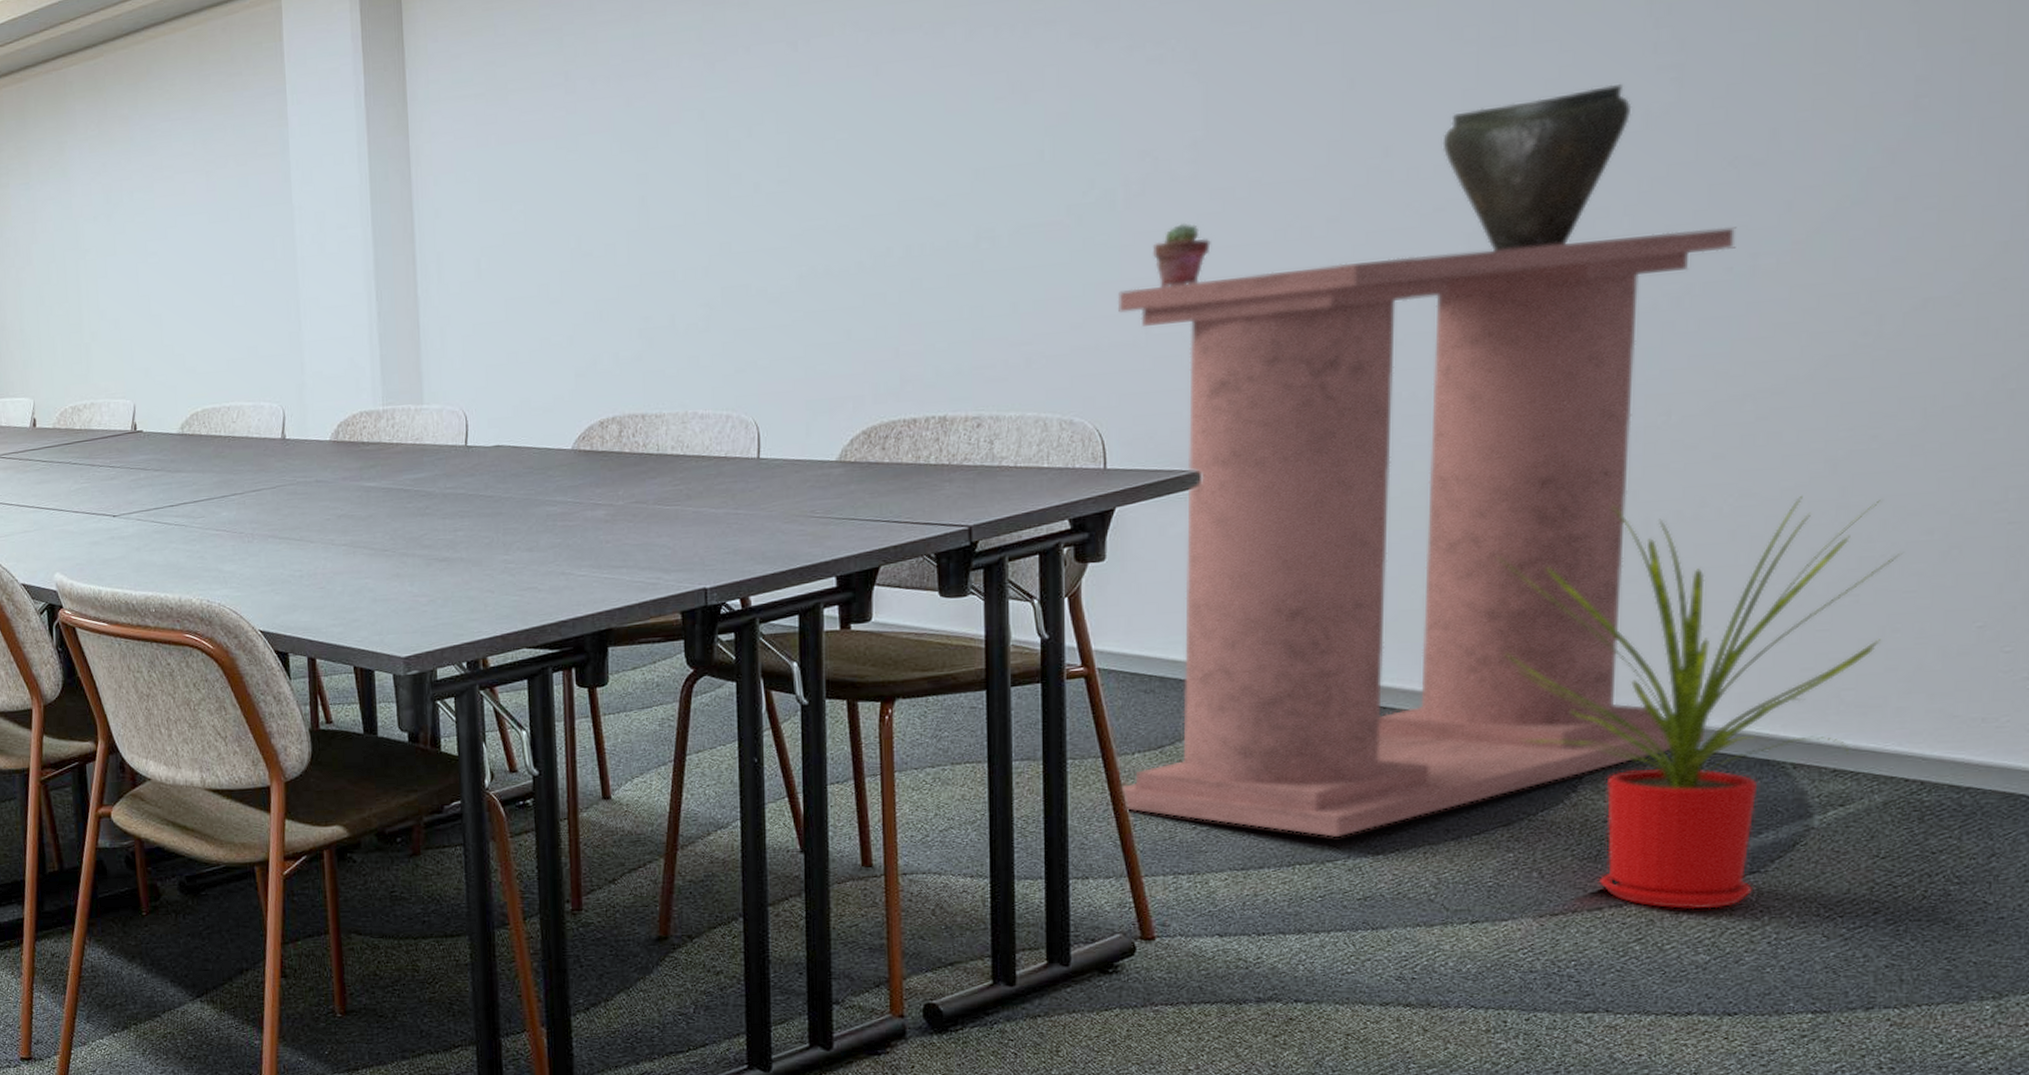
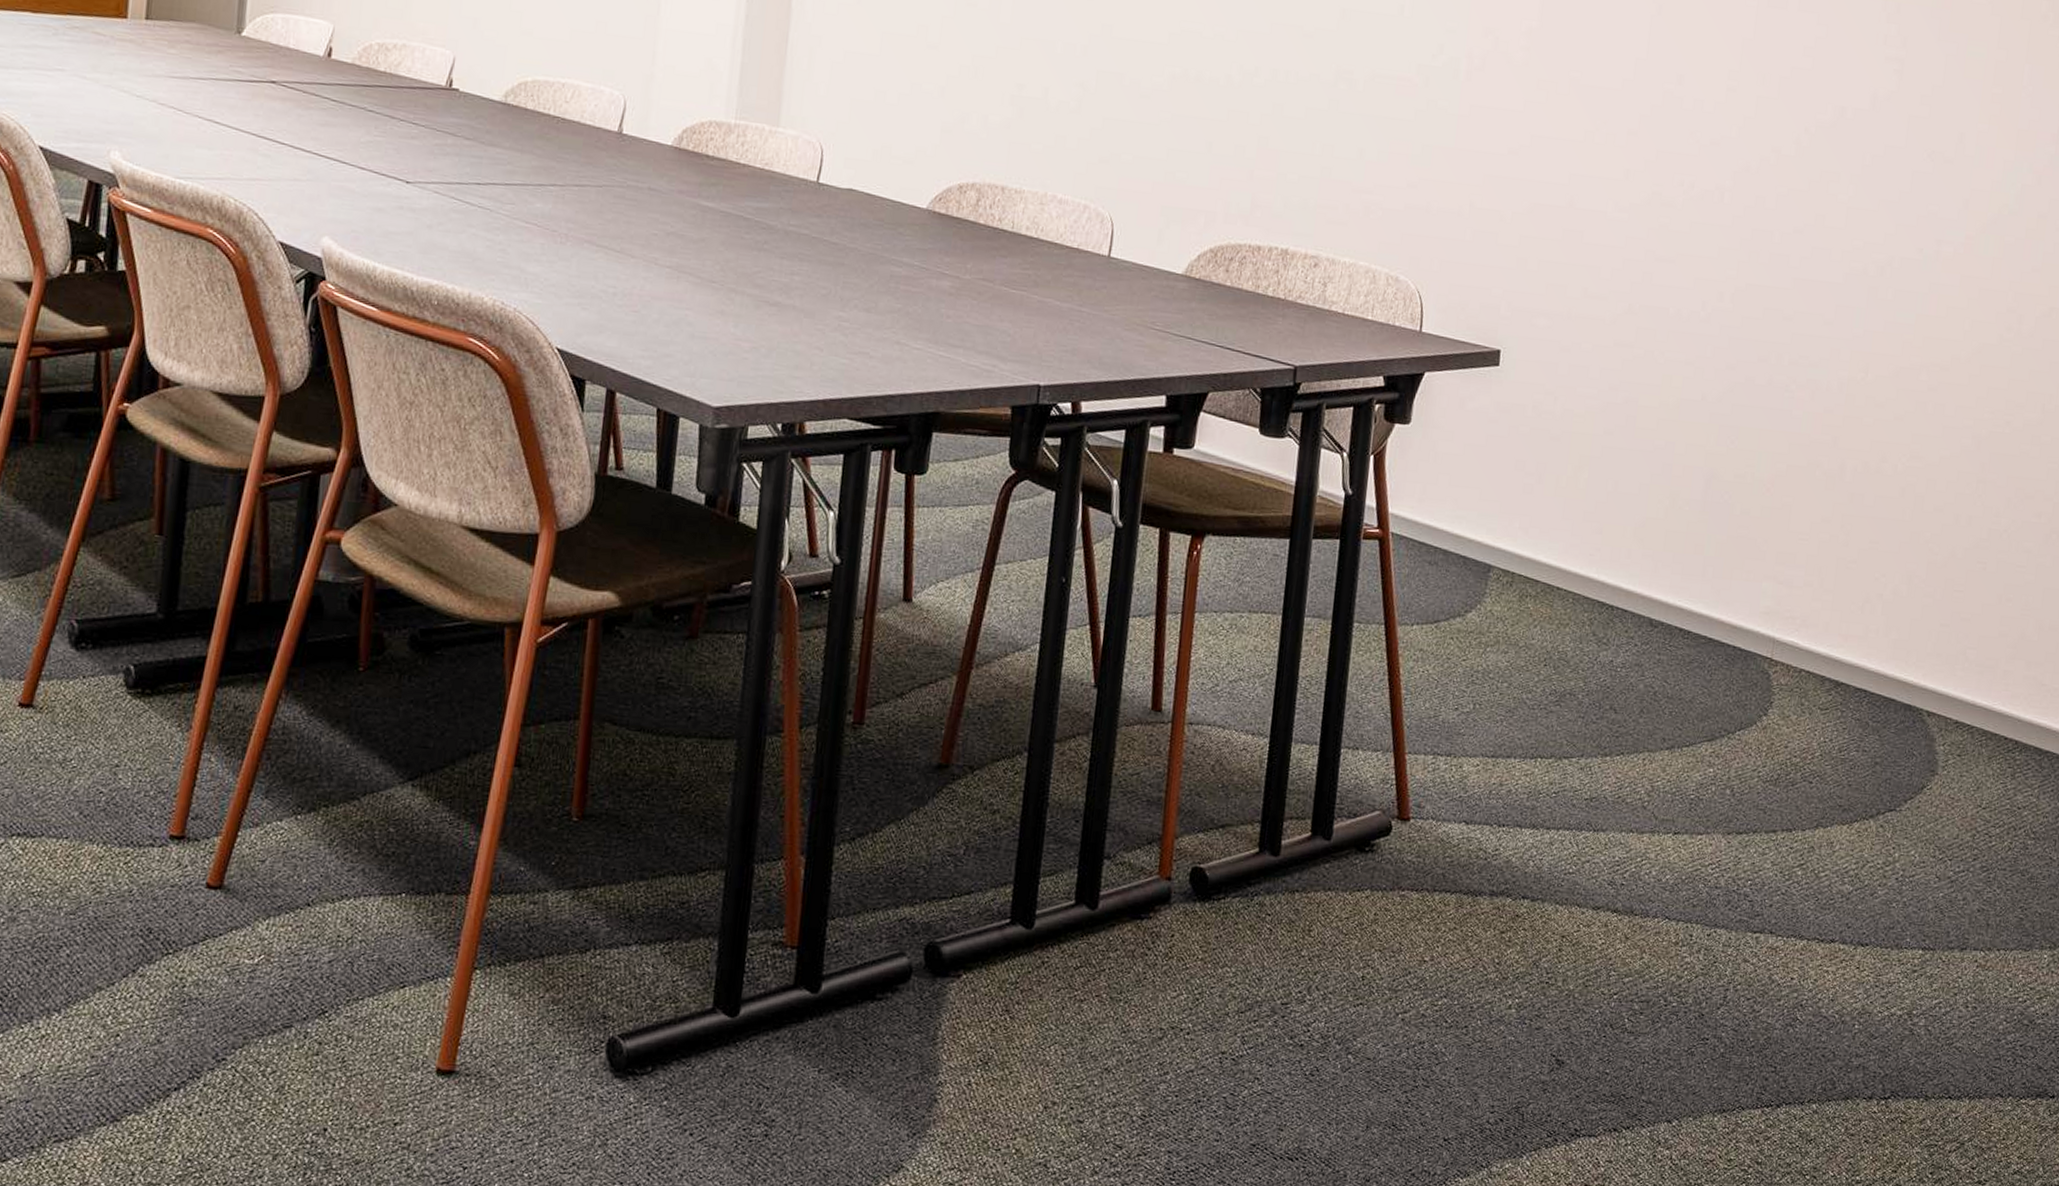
console table: present [1118,227,1737,837] -> none [1398,159,1929,734]
potted succulent: present [1153,222,1211,287] -> none [1484,105,1533,167]
vase: present [1442,83,1632,251] -> none [1722,58,1865,200]
house plant: present [1498,495,1903,910] -> none [1725,448,2019,842]

